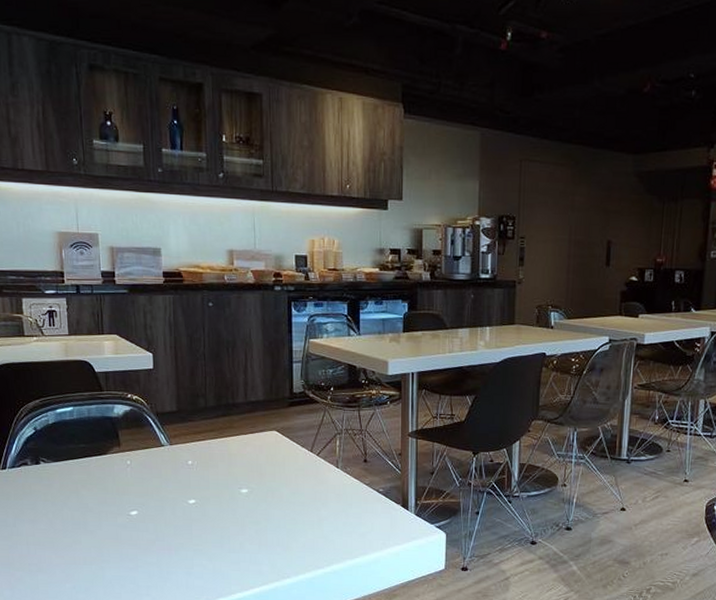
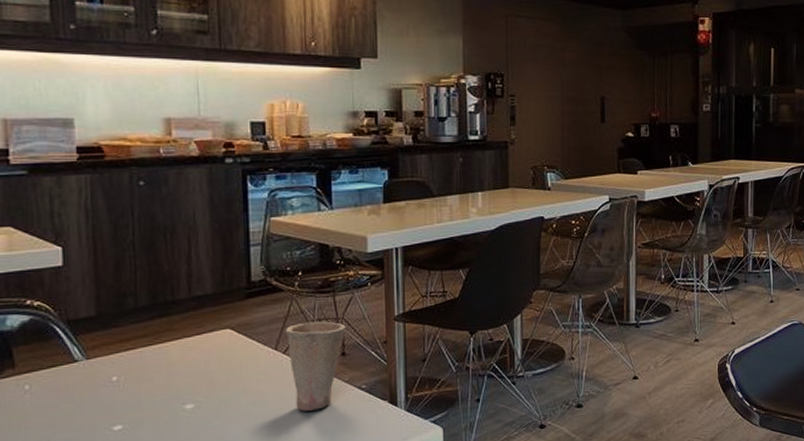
cup: none [320,431,368,506] -> present [286,321,346,411]

